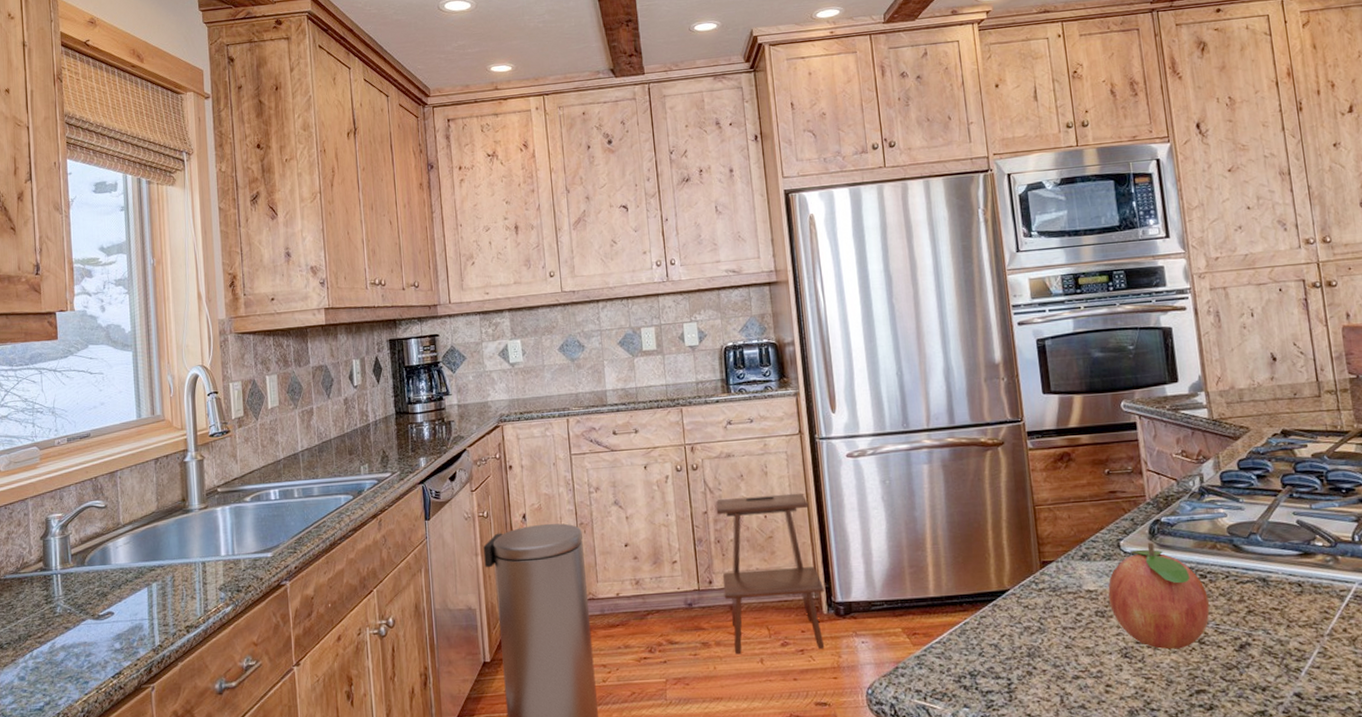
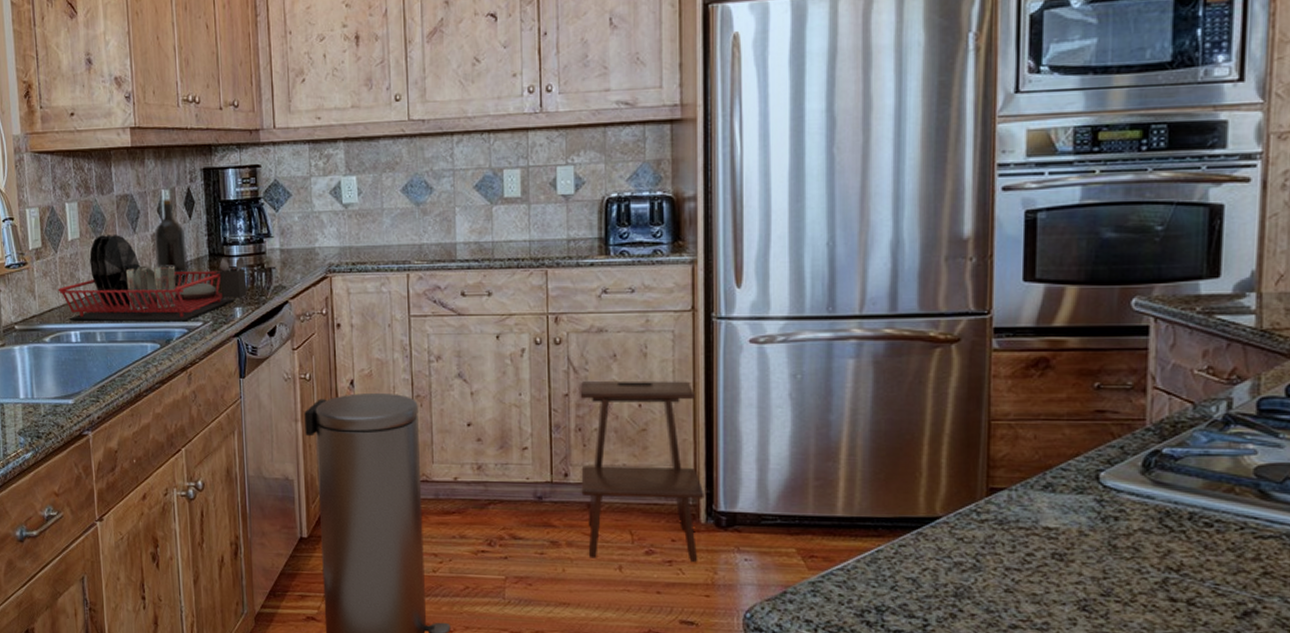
dish rack: none [258,401,430,481] -> present [57,235,247,322]
wine bottle: none [347,367,377,443] -> present [154,199,187,287]
fruit: present [1108,542,1210,650] -> none [1073,477,1210,608]

